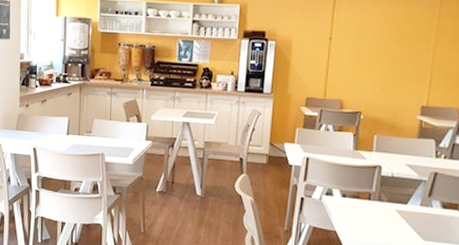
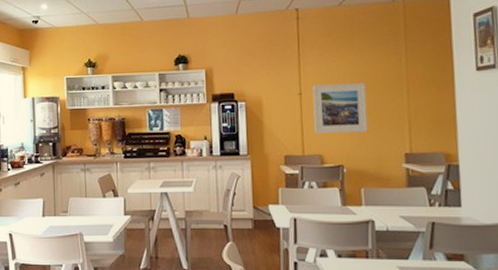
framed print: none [339,30,396,82] -> present [312,82,368,134]

